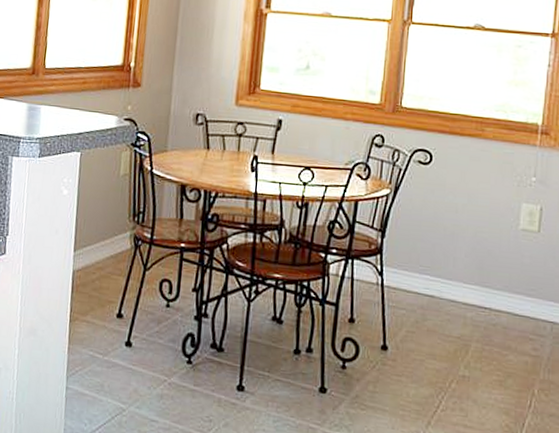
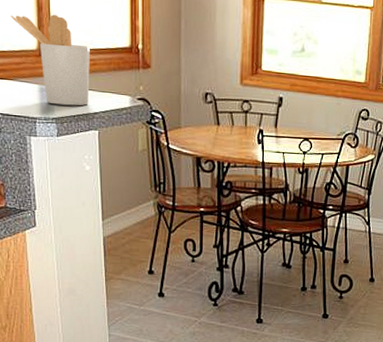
utensil holder: none [10,33,83,126] -> present [11,14,91,106]

